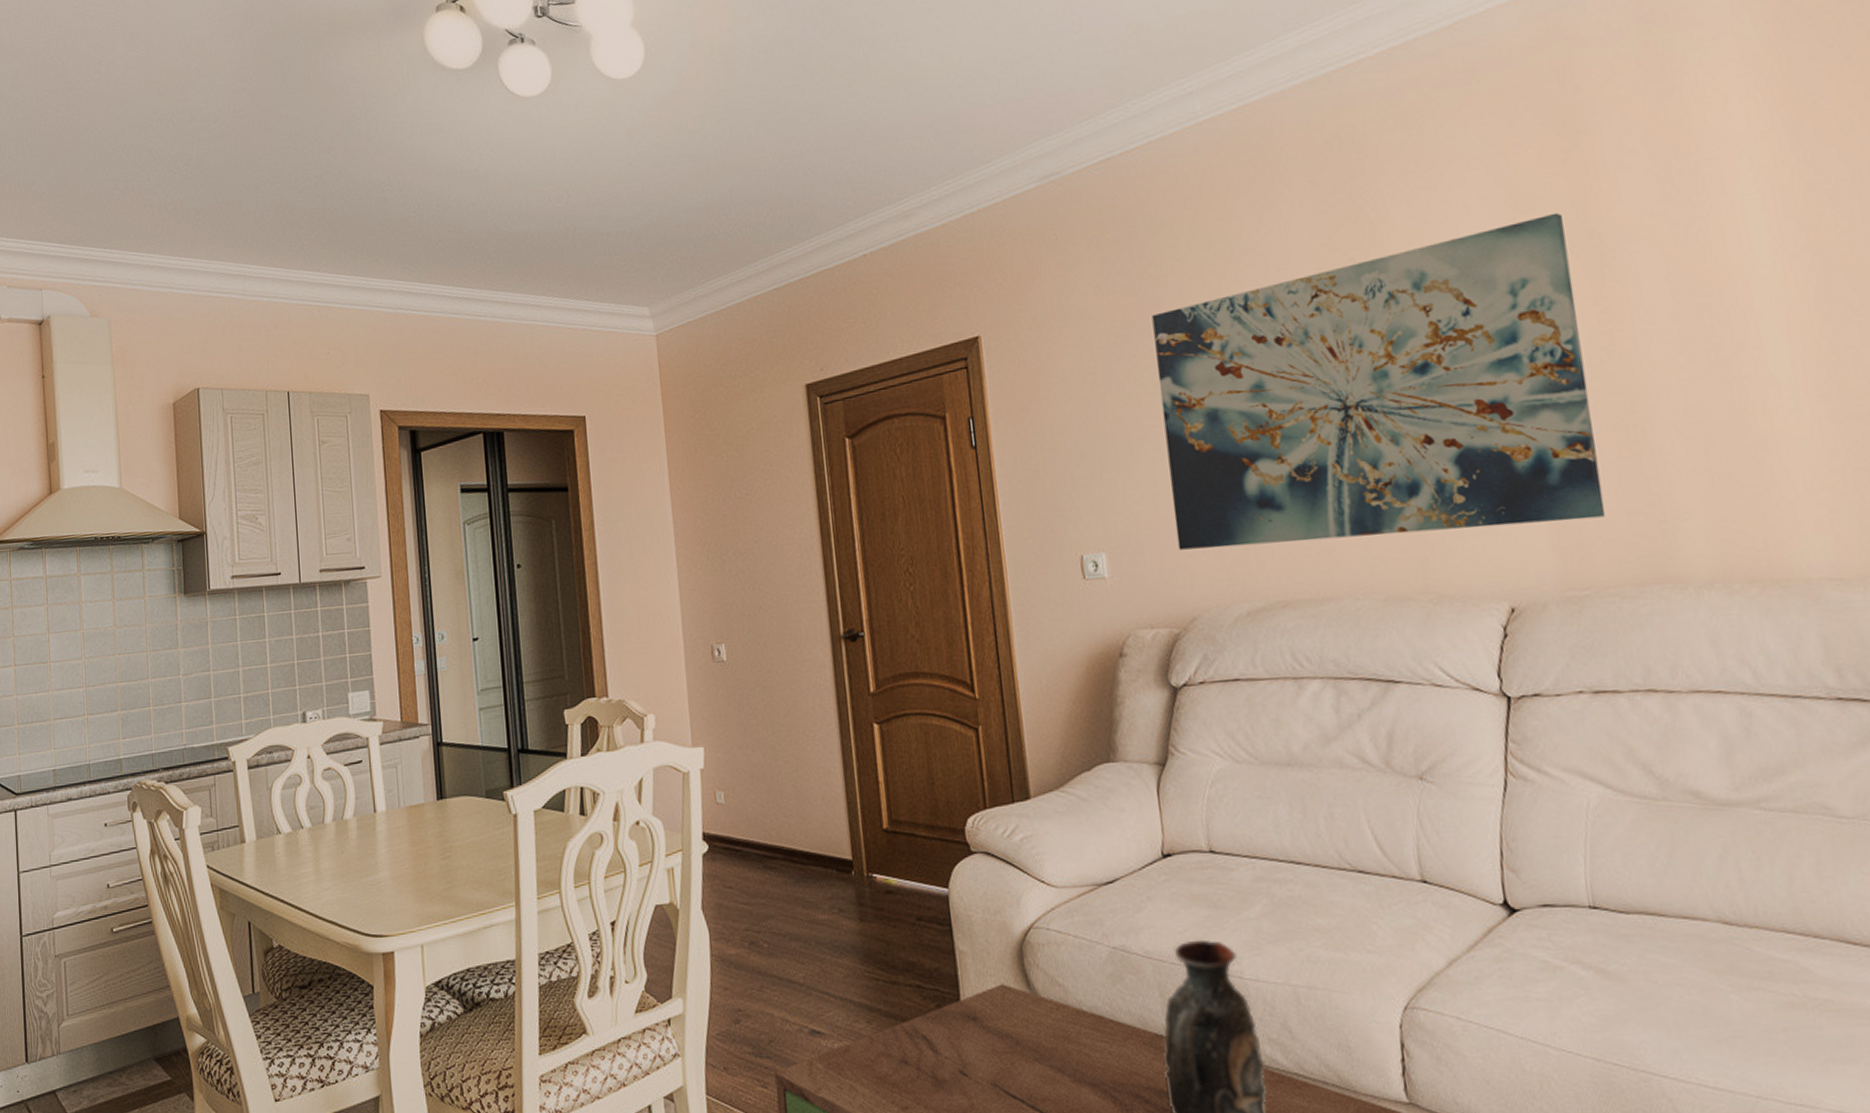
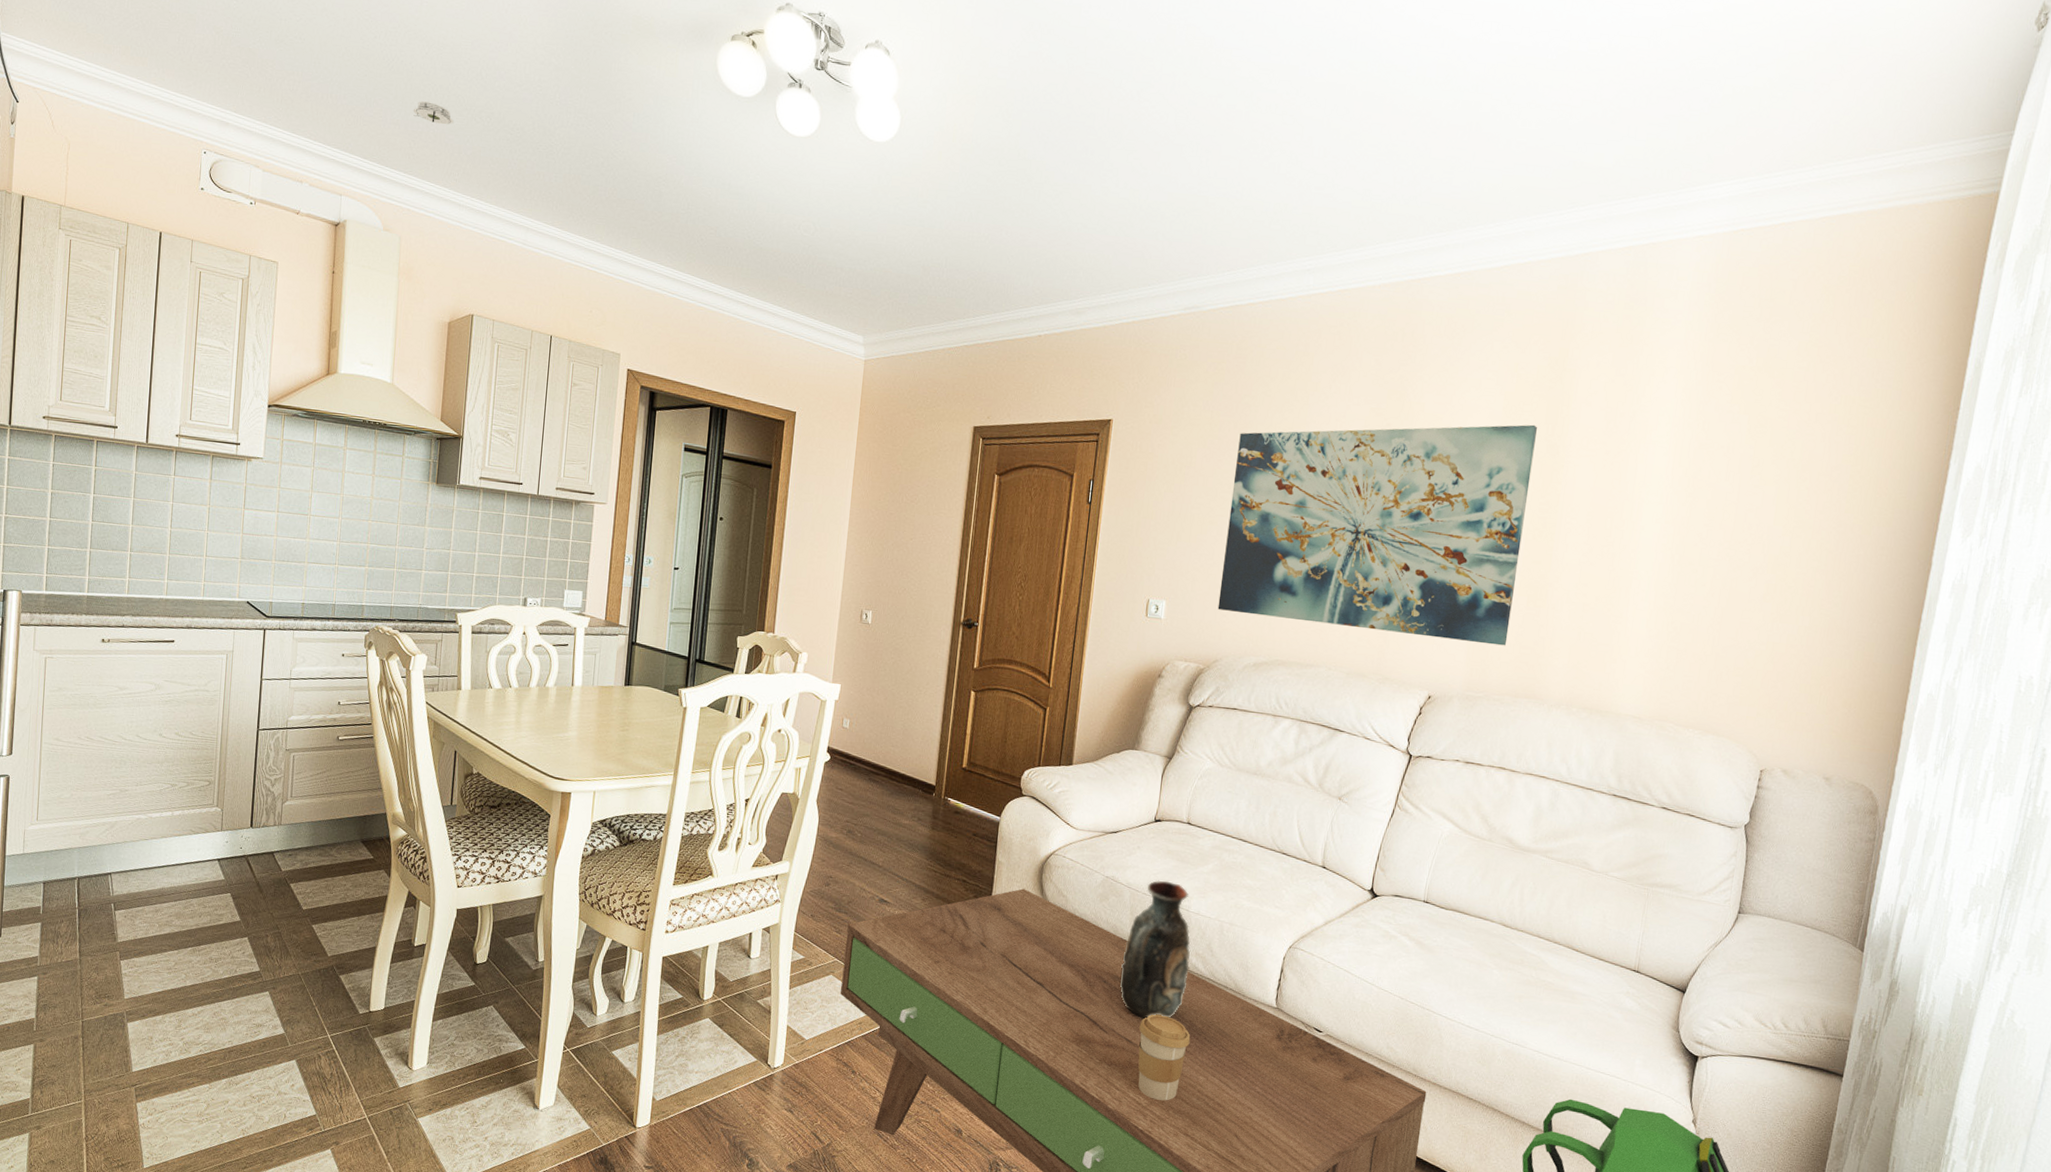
smoke detector: none [106,164,149,186] -> present [413,101,454,125]

